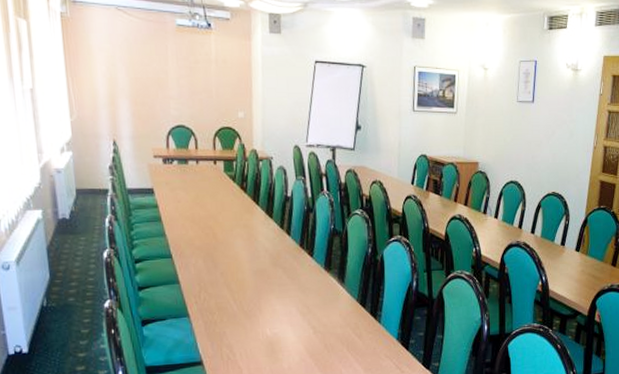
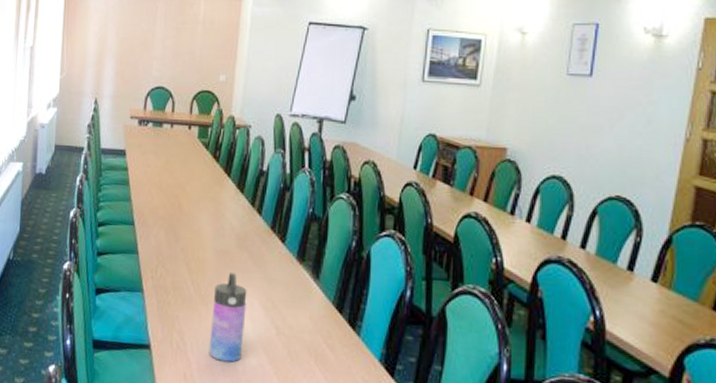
water bottle: none [256,287,286,363] -> present [209,272,247,362]

